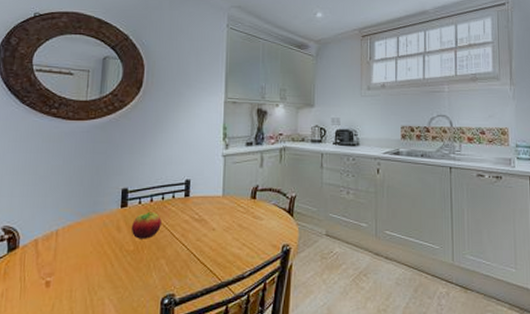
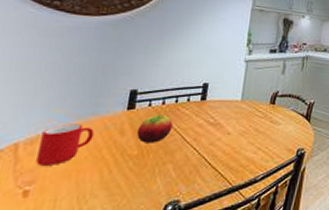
cup: none [53,221,96,259] -> present [36,123,94,166]

